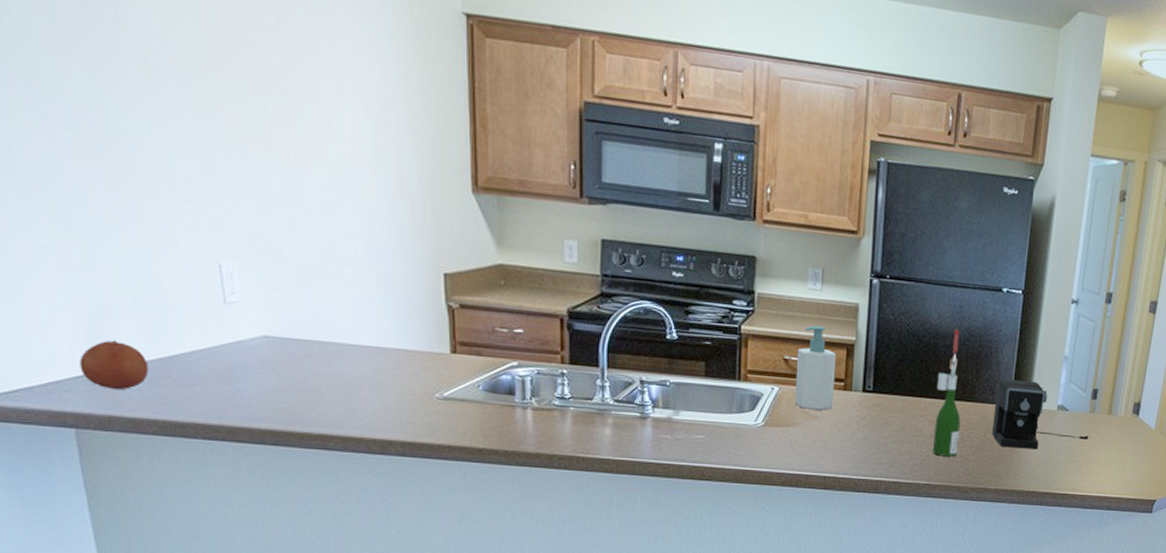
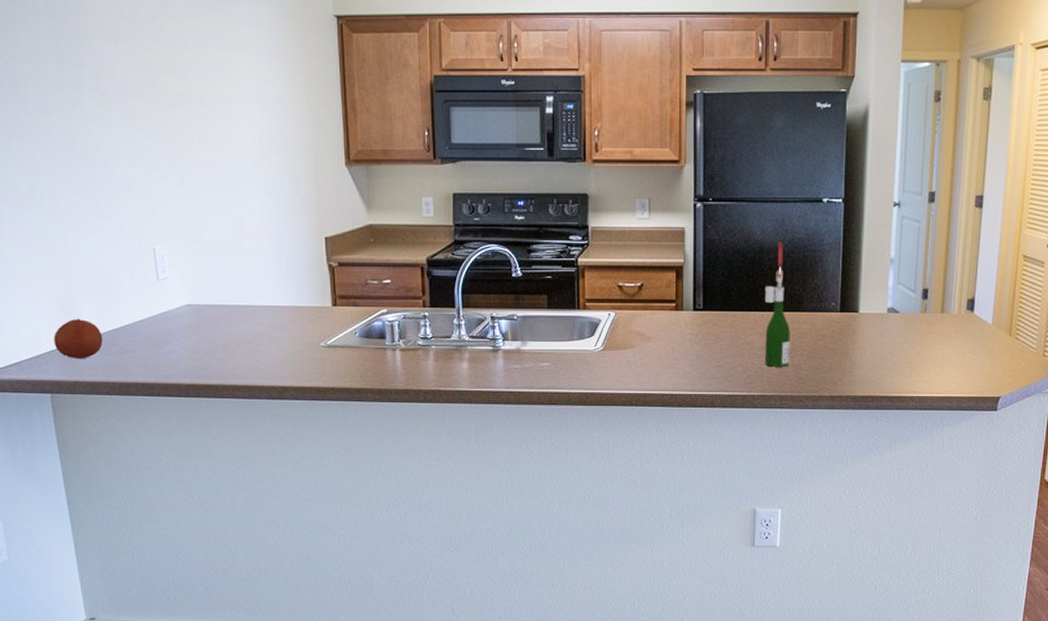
soap bottle: present [794,325,837,410] -> none [630,252,667,331]
coffee maker: present [992,378,1089,450] -> none [823,286,923,354]

